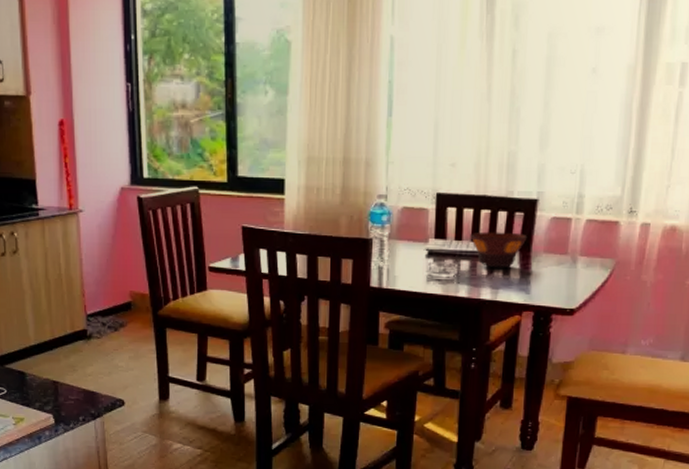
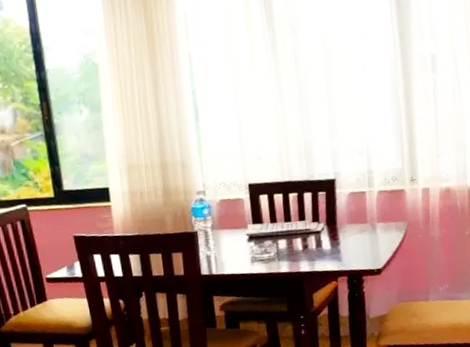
bowl: present [470,231,528,268] -> none [283,210,332,243]

